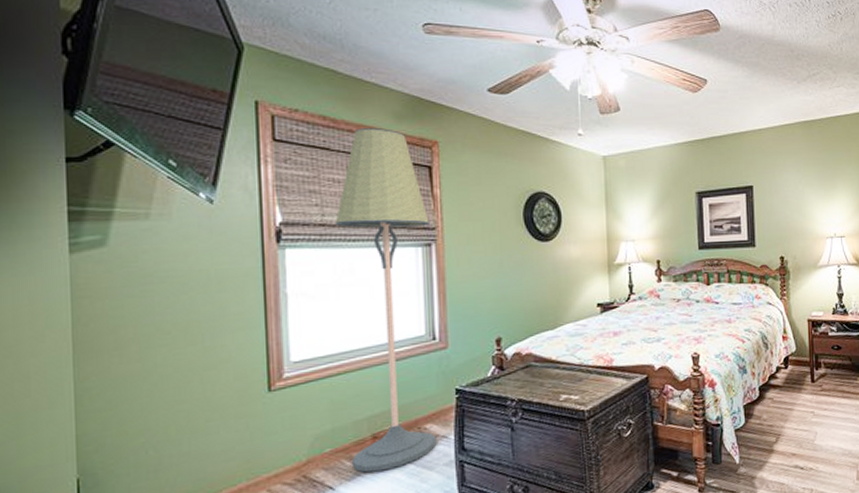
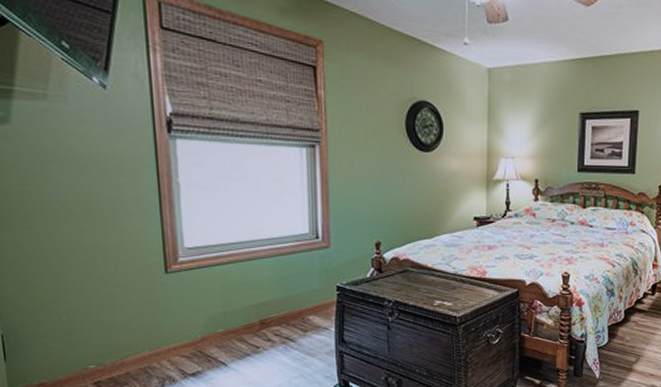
floor lamp: present [335,128,437,473] -> none [222,21,319,354]

